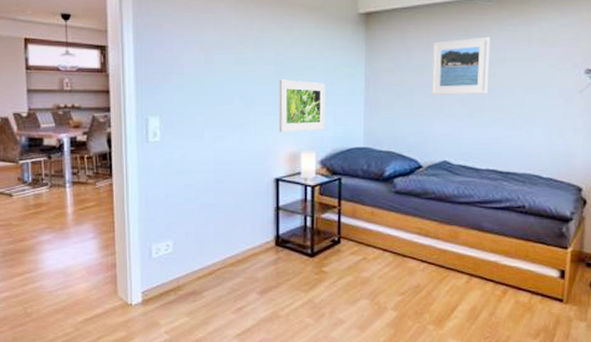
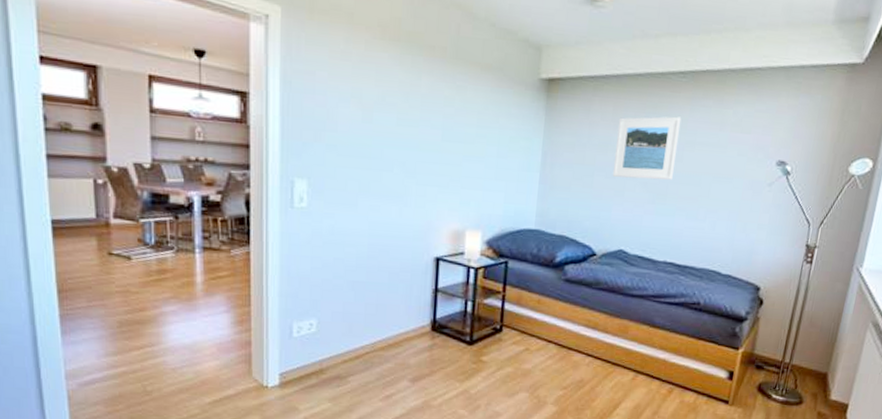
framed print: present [279,79,325,132] -> none [442,147,498,208]

